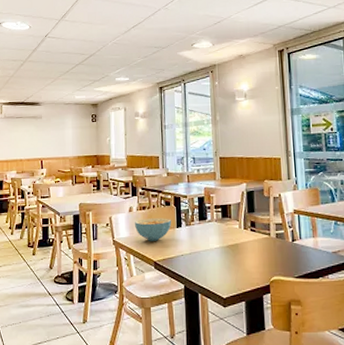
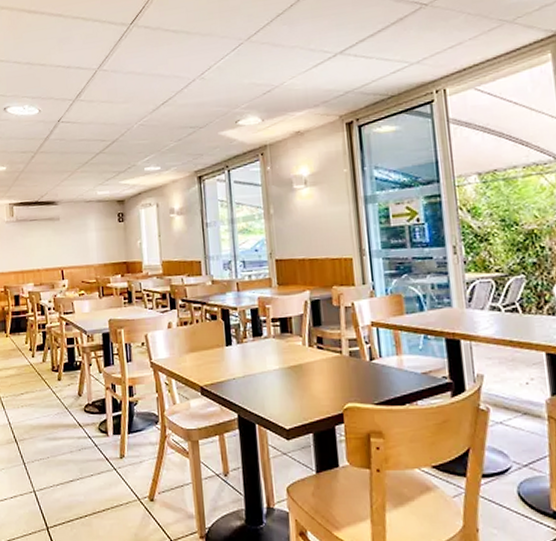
cereal bowl: present [134,218,172,241] -> none [174,334,220,363]

